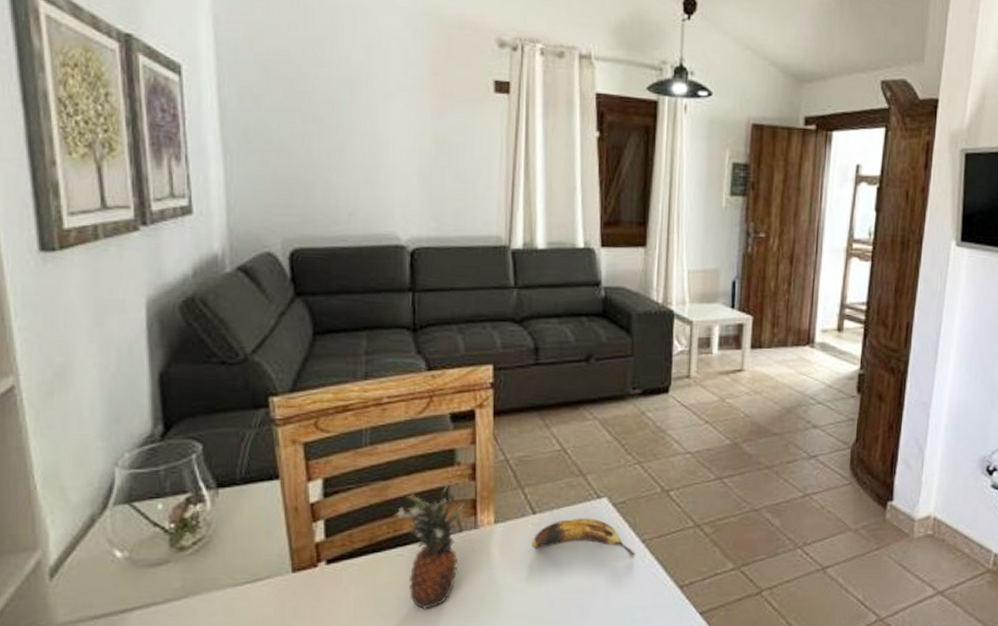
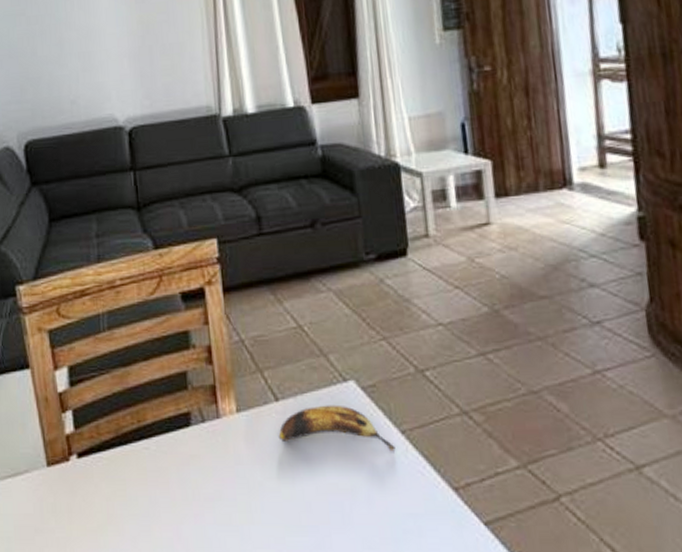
fruit: present [393,485,464,610] -> none [135,371,204,510]

